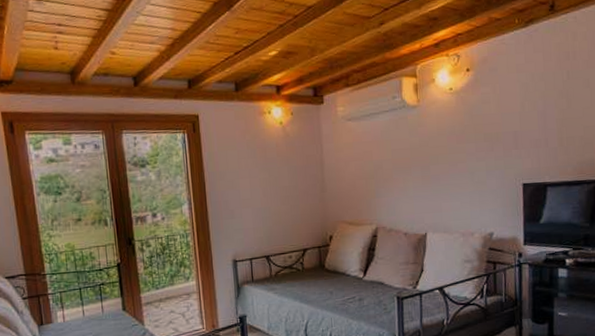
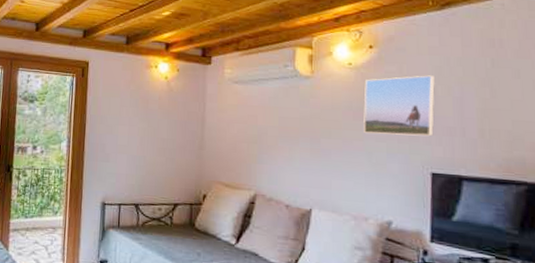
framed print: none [464,92,523,155] -> present [363,75,435,137]

